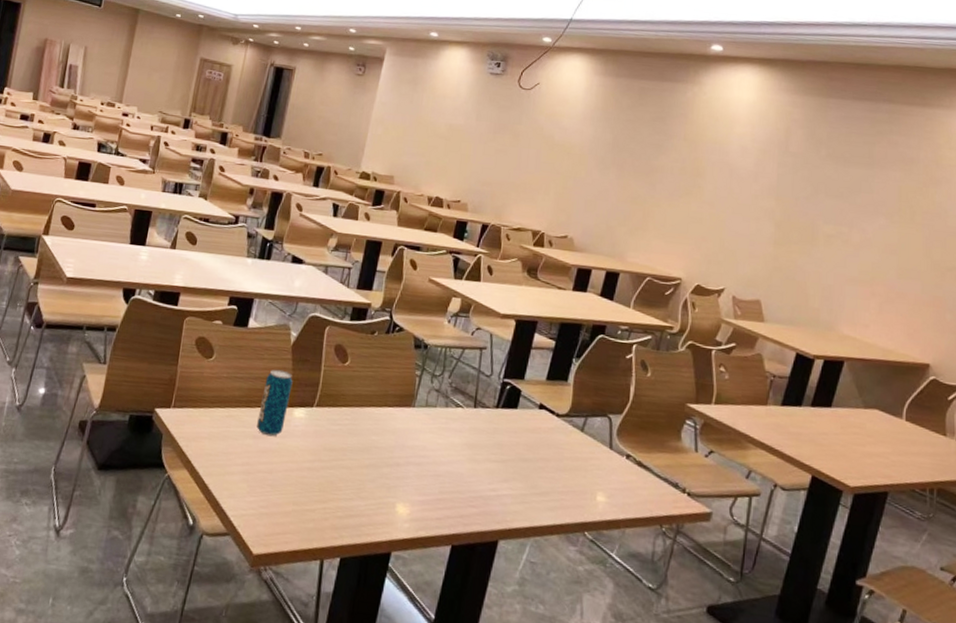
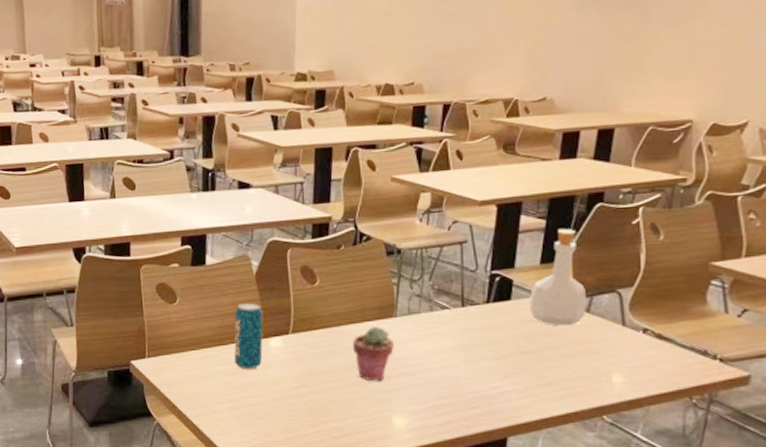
potted succulent: none [370,413,409,467] -> present [353,327,394,381]
bottle: none [532,351,583,442] -> present [528,228,587,327]

